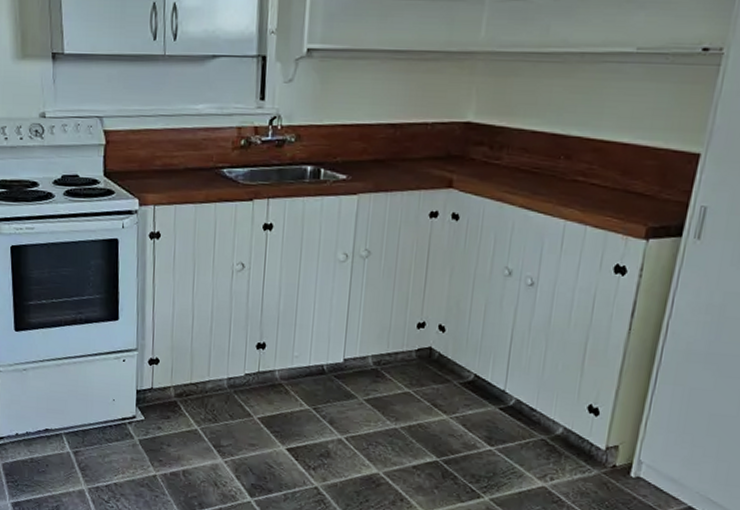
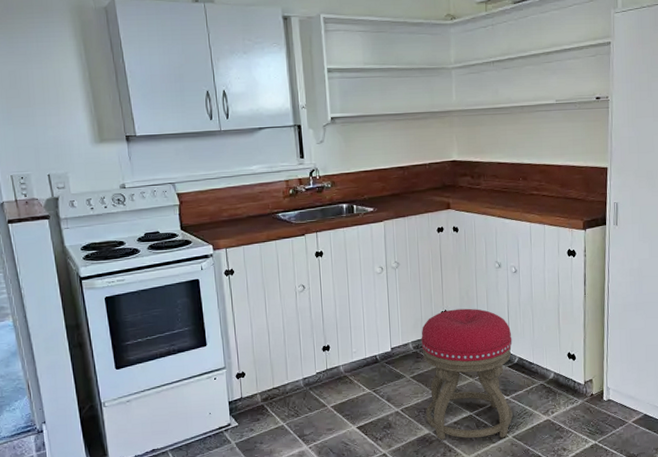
stool: none [377,322,512,499] -> present [421,308,513,440]

